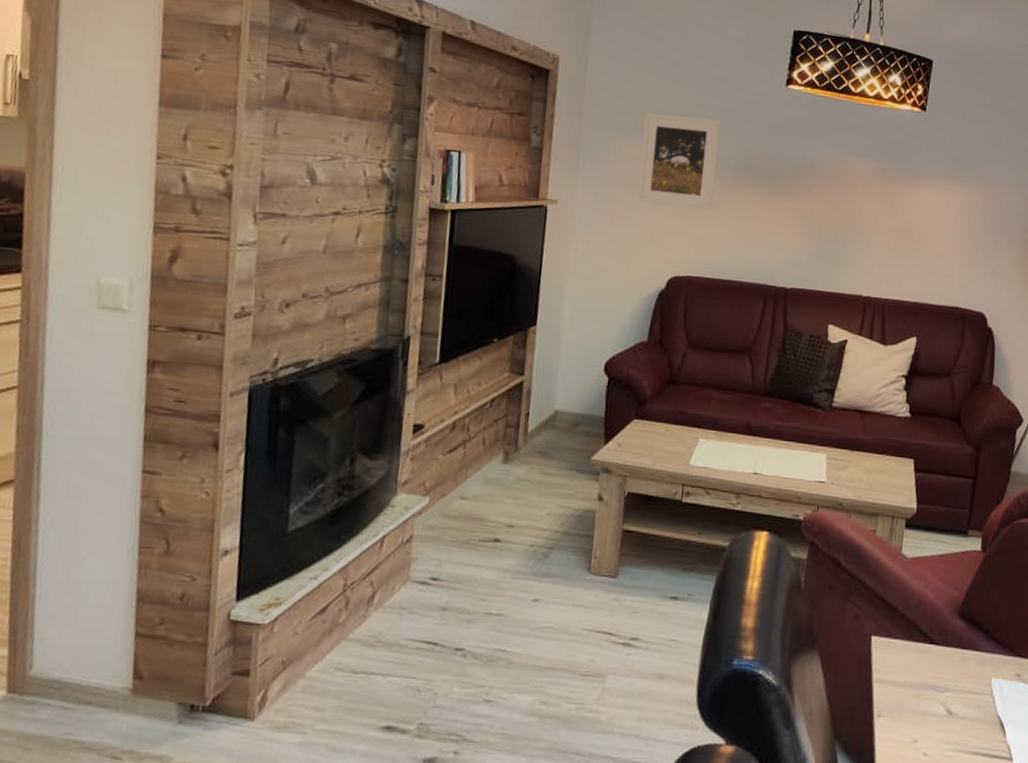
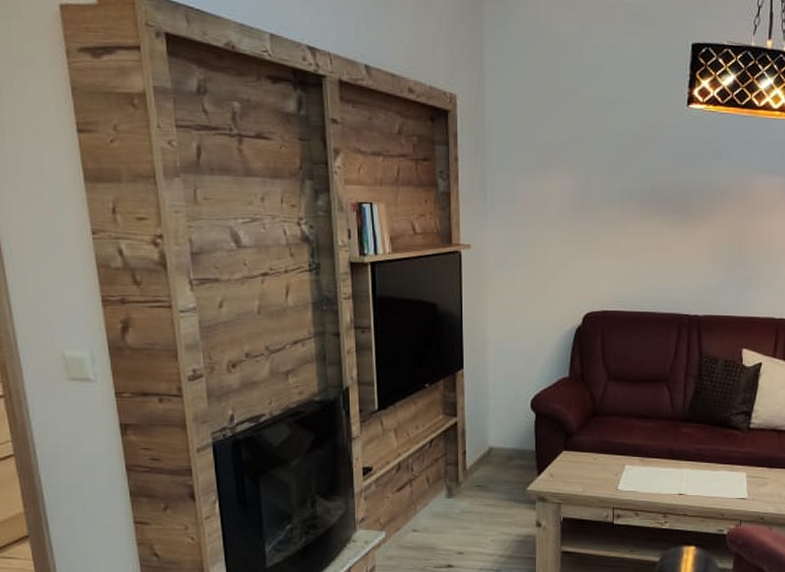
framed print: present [637,112,722,210] -> none [546,146,624,242]

